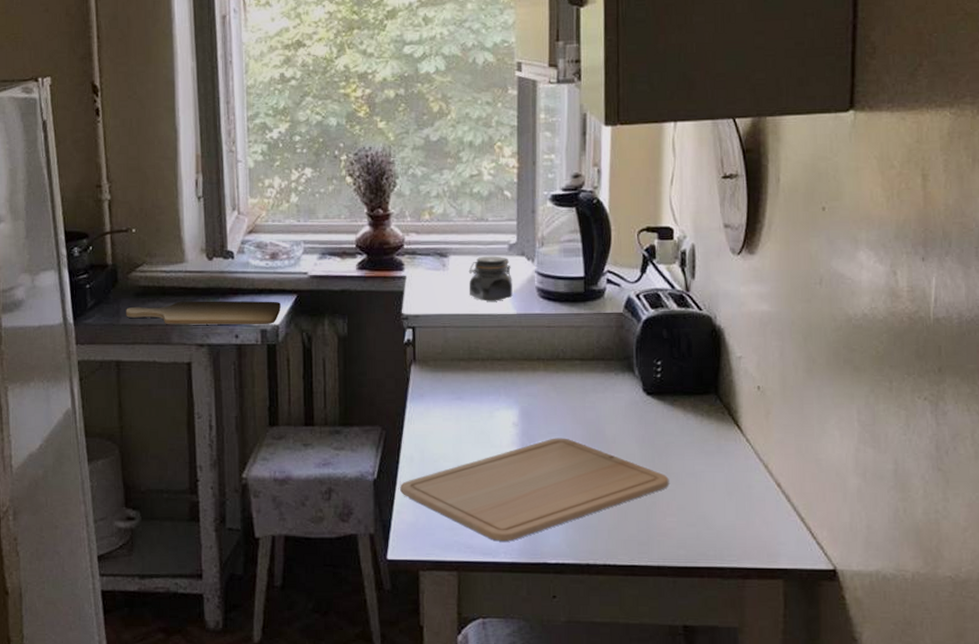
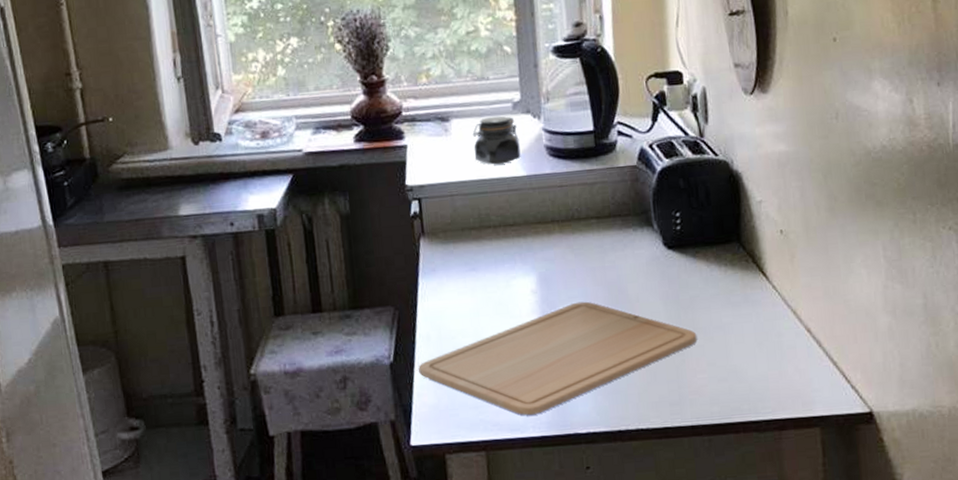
chopping board: present [126,300,281,325] -> none [109,183,277,218]

